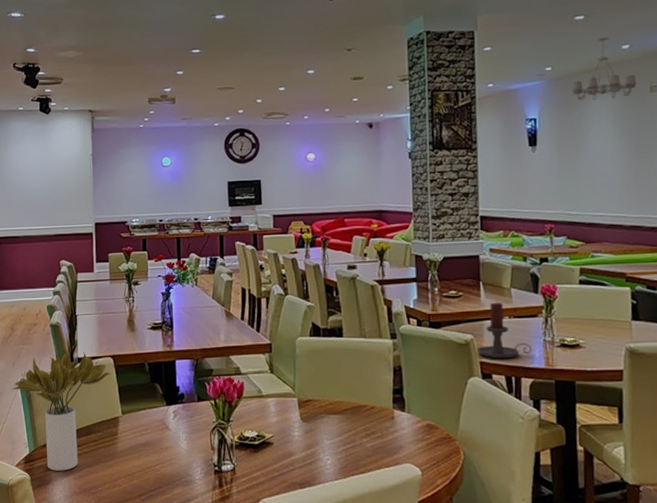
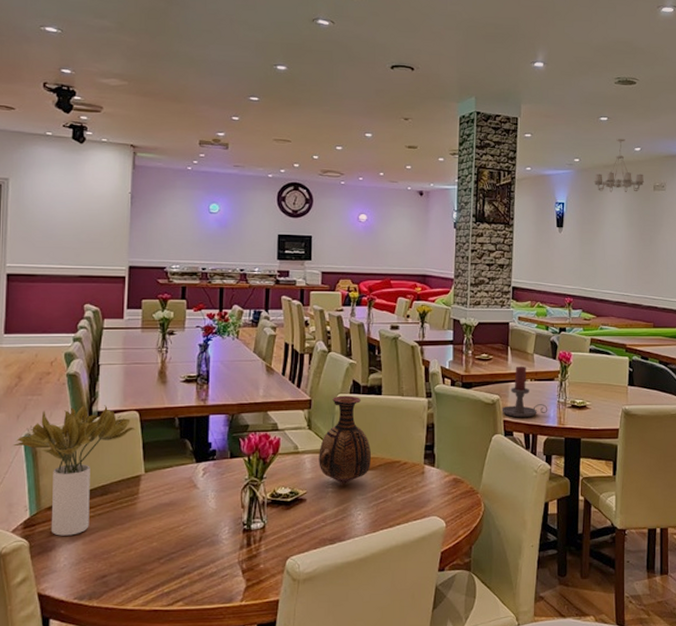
vase: none [282,338,337,428] -> present [319,396,372,484]

